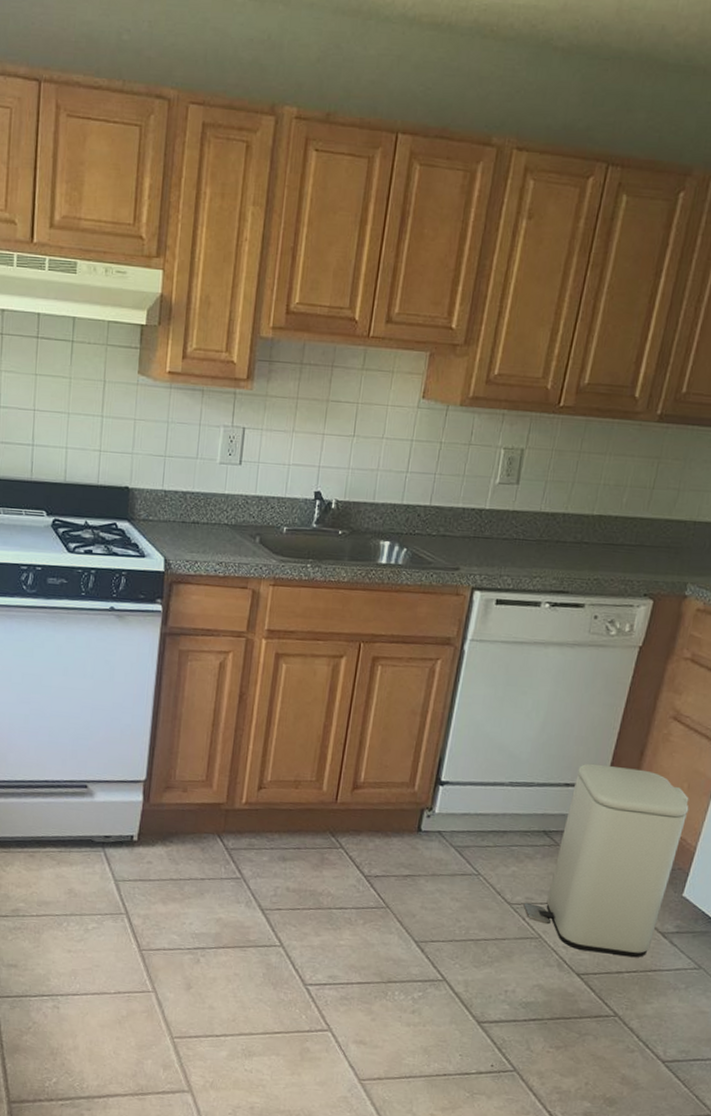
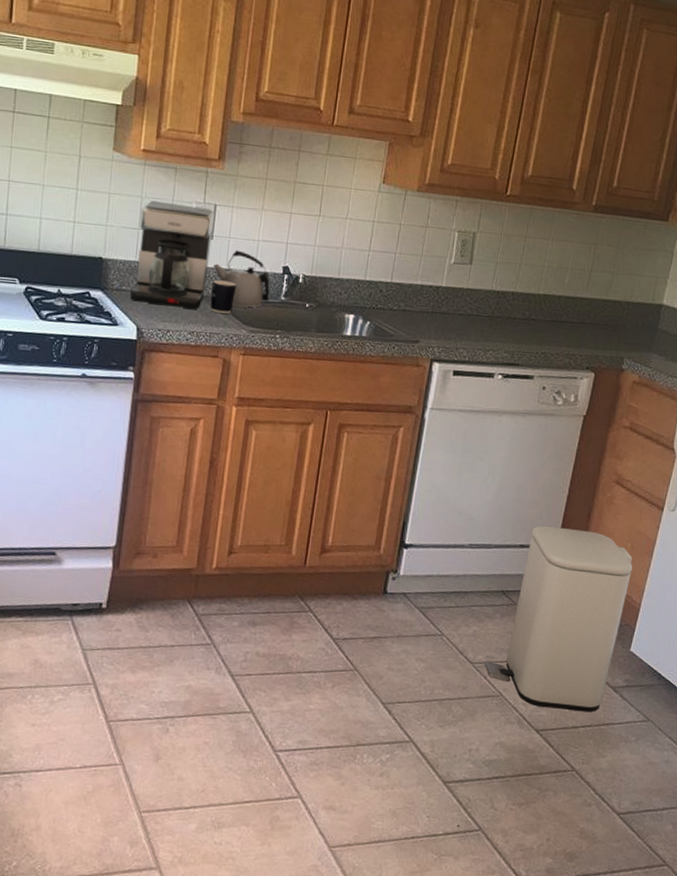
coffee maker: none [157,426,243,539] -> present [130,201,215,309]
mug: none [239,507,267,544] -> present [210,280,237,315]
kettle: none [242,475,301,537] -> present [213,250,270,309]

